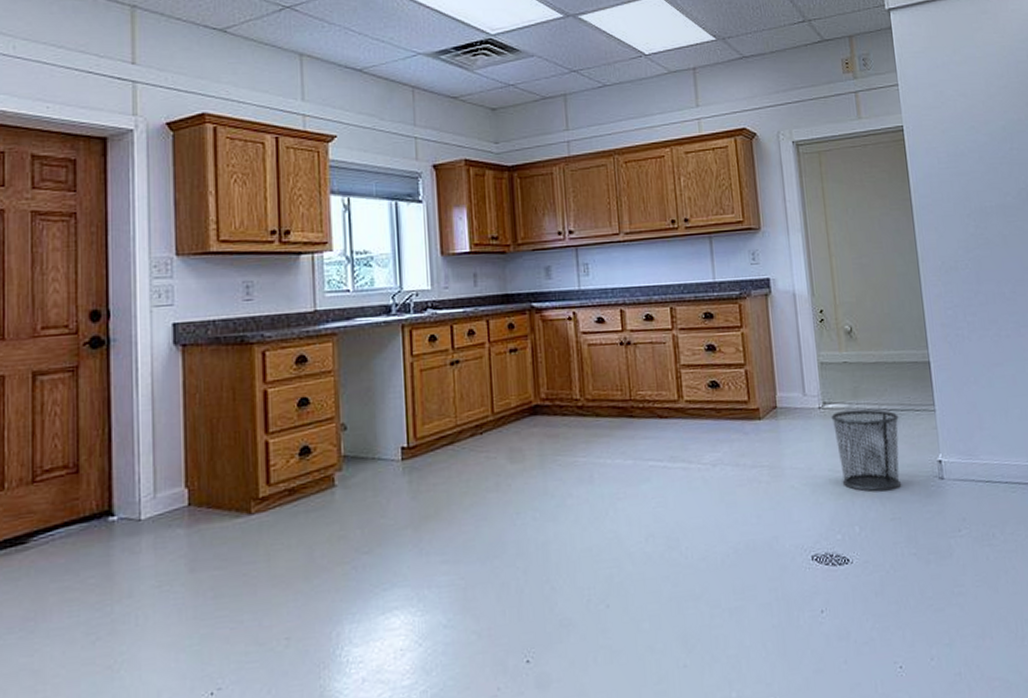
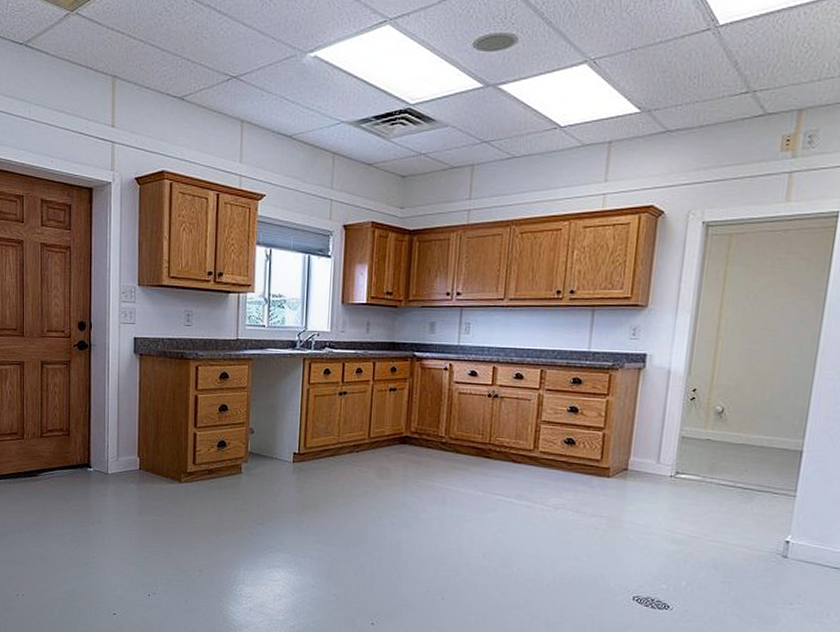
trash can: present [831,409,901,492] -> none [678,482,754,558]

